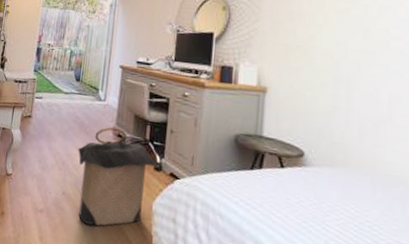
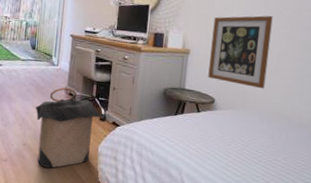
wall art: none [293,47,377,142] -> present [208,15,273,89]

